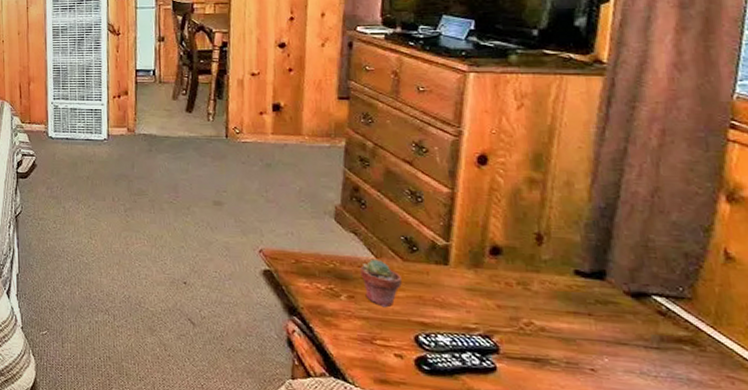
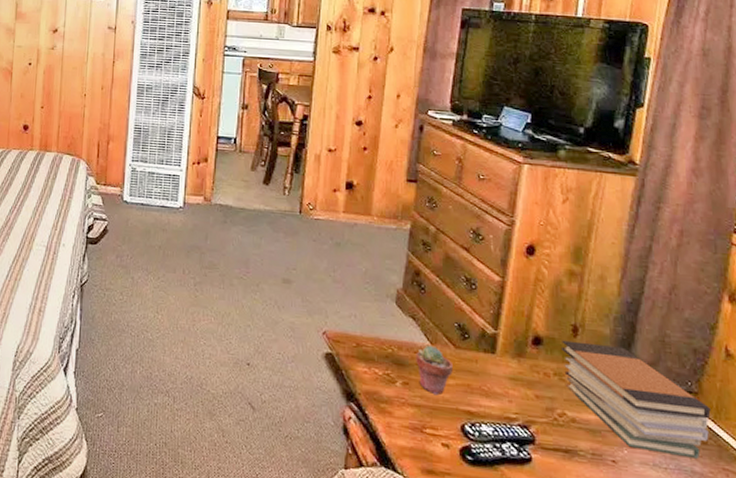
book stack: none [523,249,709,366] -> present [560,340,711,459]

